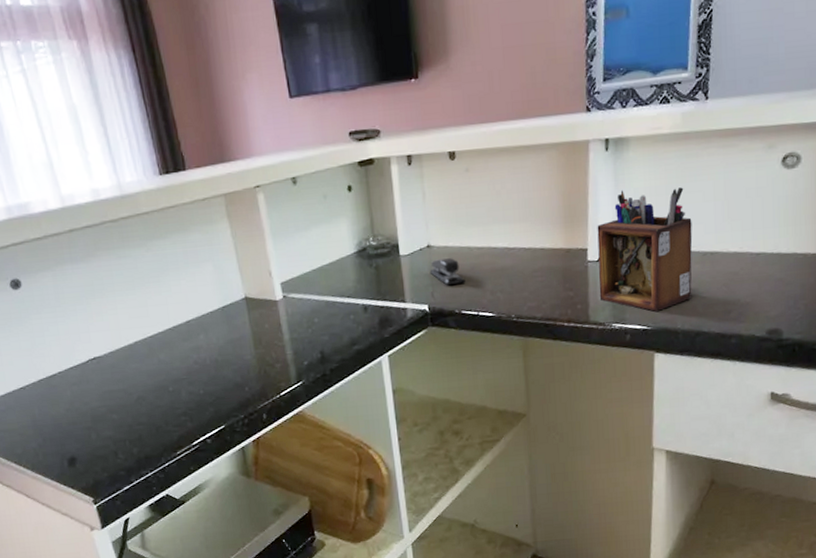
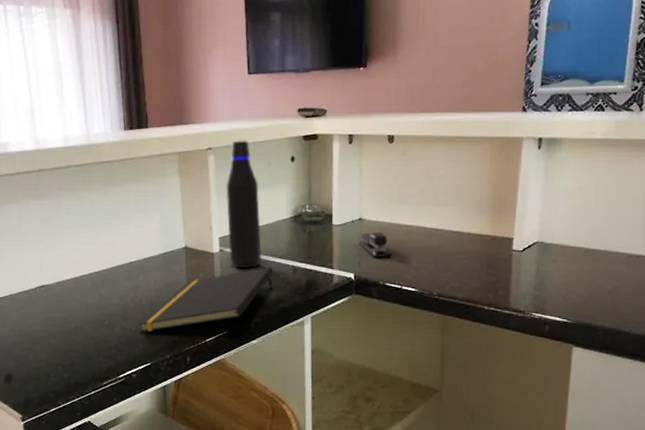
notepad: none [206,308,344,395] -> present [139,266,273,333]
water bottle: none [280,173,329,315] -> present [226,140,261,269]
desk organizer: present [597,187,693,312] -> none [521,187,619,306]

